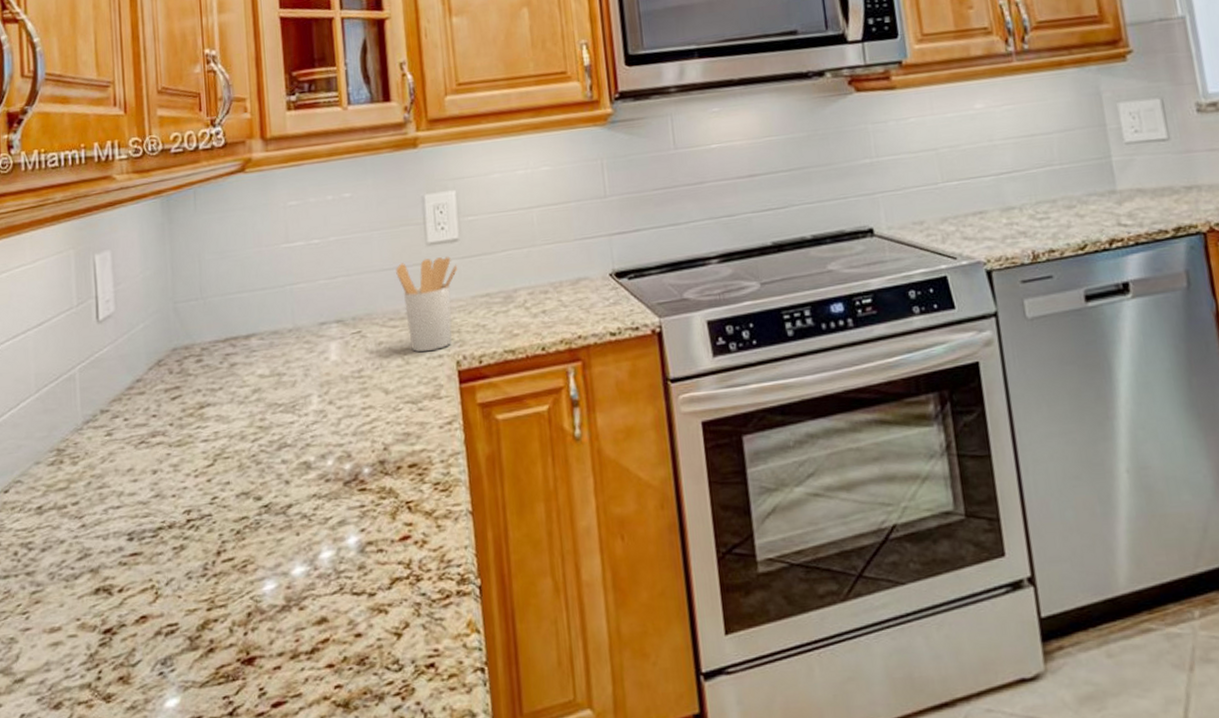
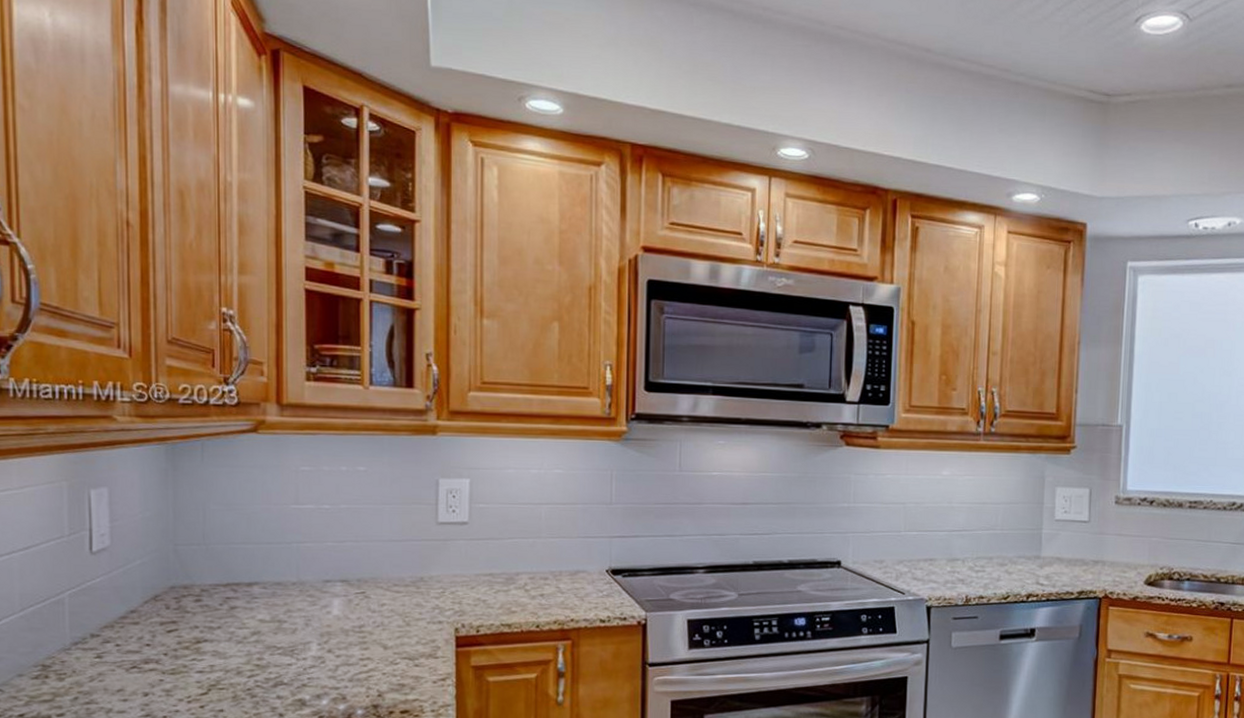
utensil holder: present [396,256,458,353] -> none [404,536,465,617]

